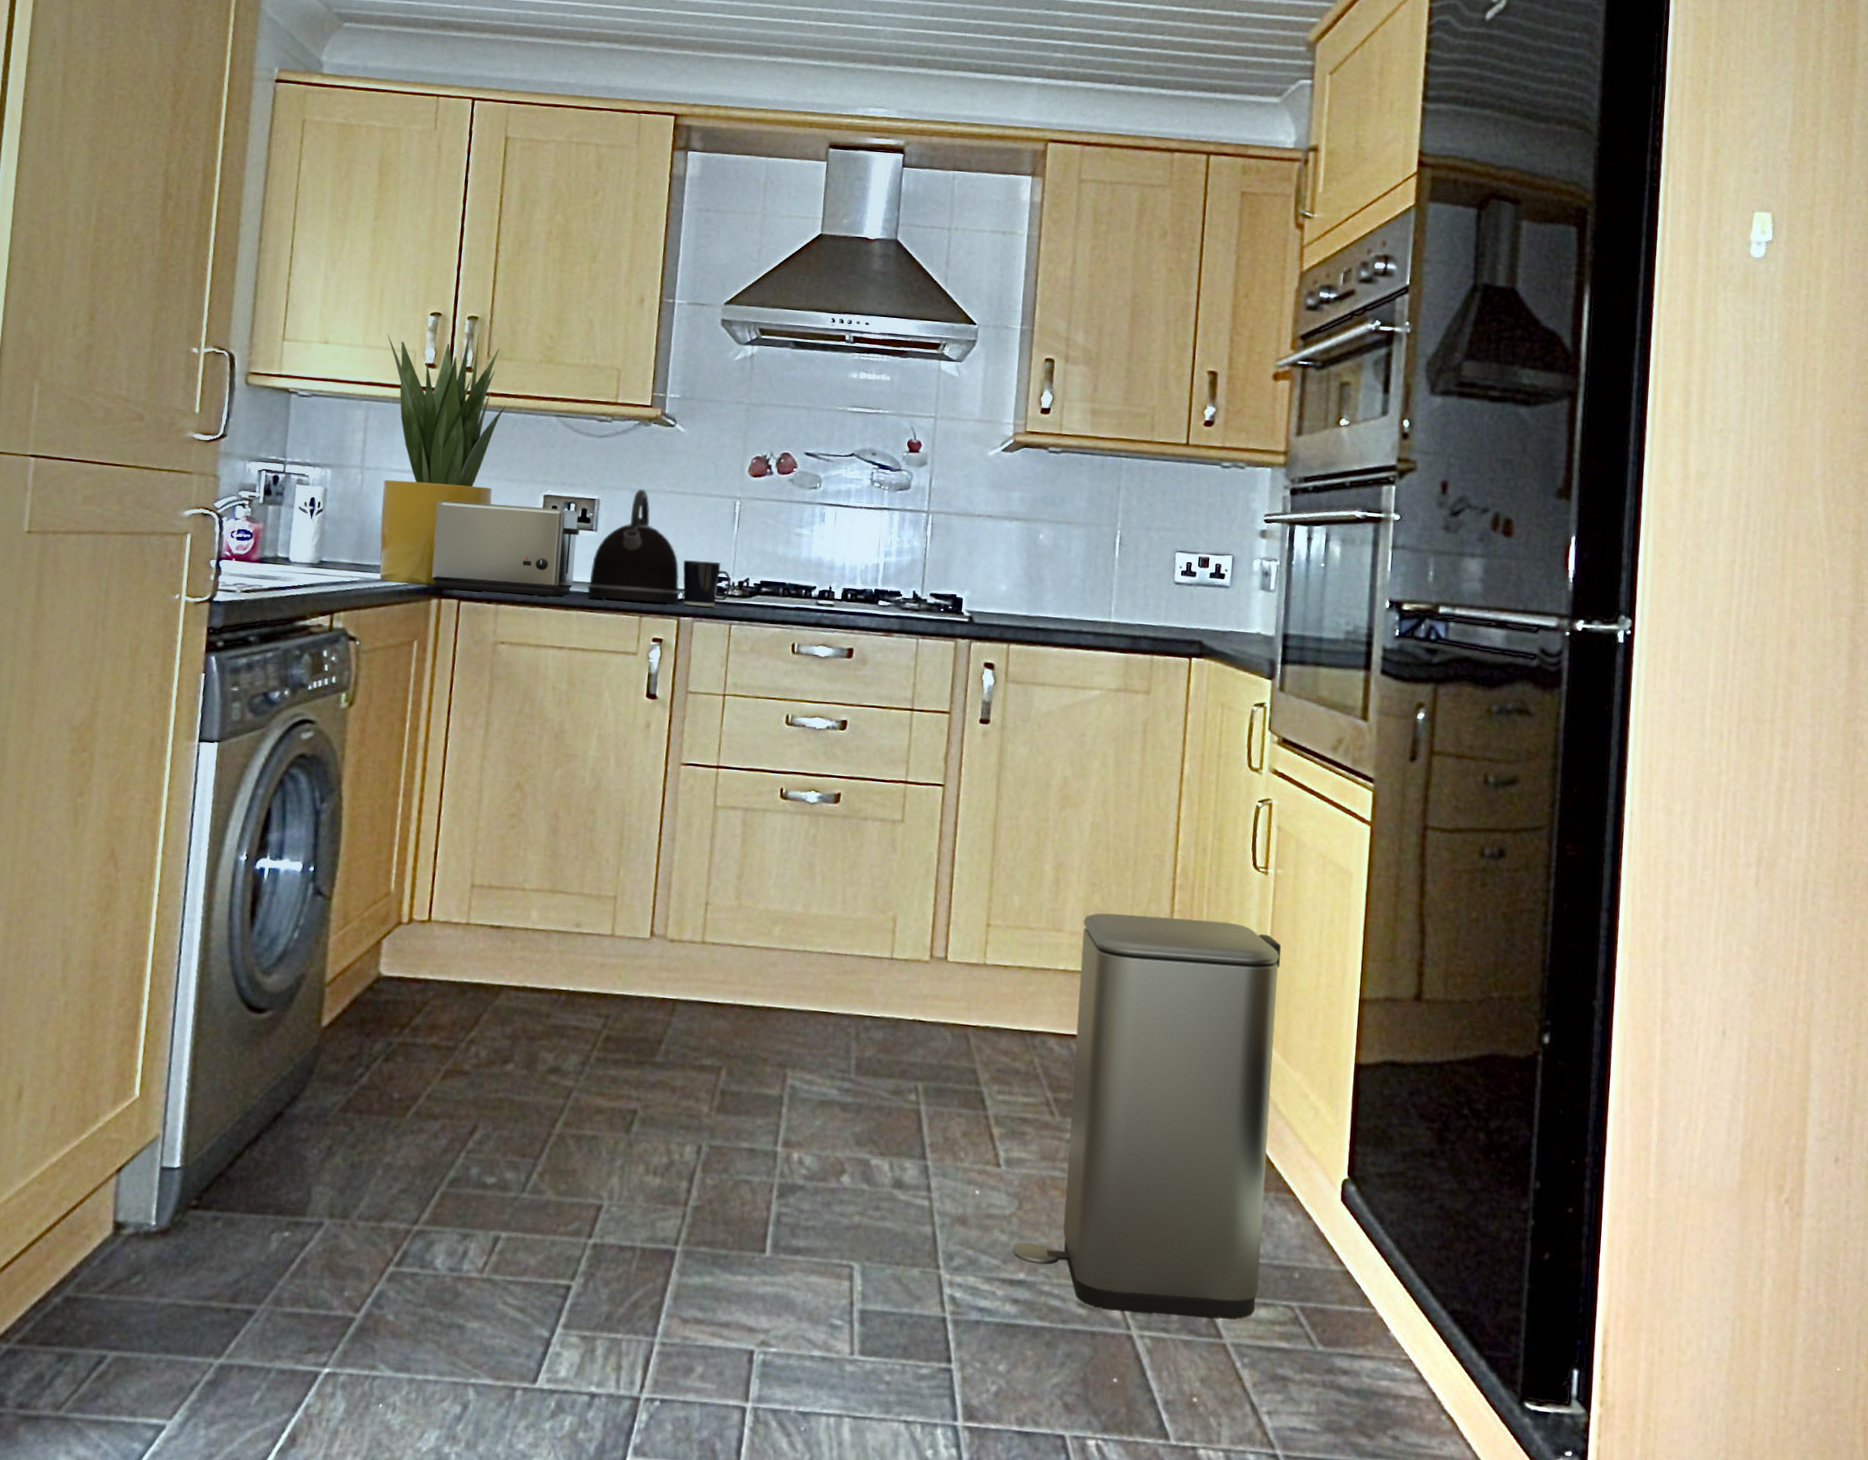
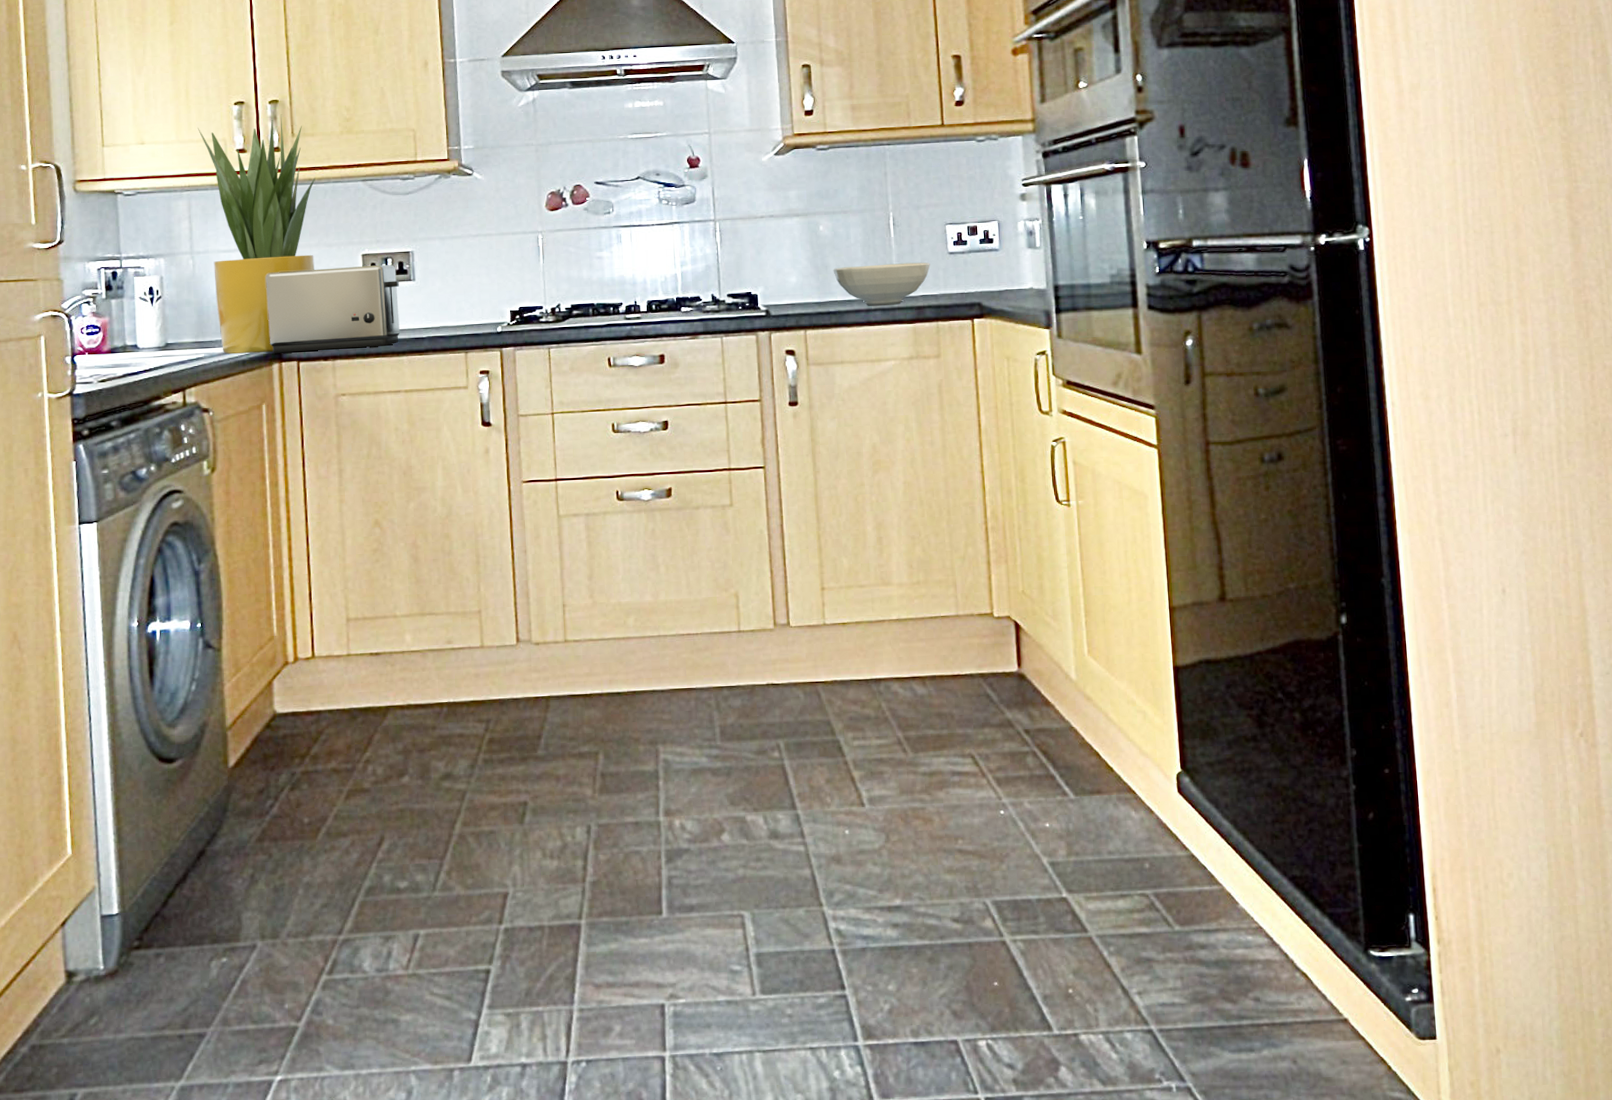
kettle: present [586,489,680,604] -> none [412,236,499,343]
mug: present [683,560,731,607] -> none [498,293,544,337]
pedal bin: present [1012,913,1282,1319] -> none [886,554,1114,921]
bowl: none [1047,581,1153,631] -> present [833,262,930,307]

